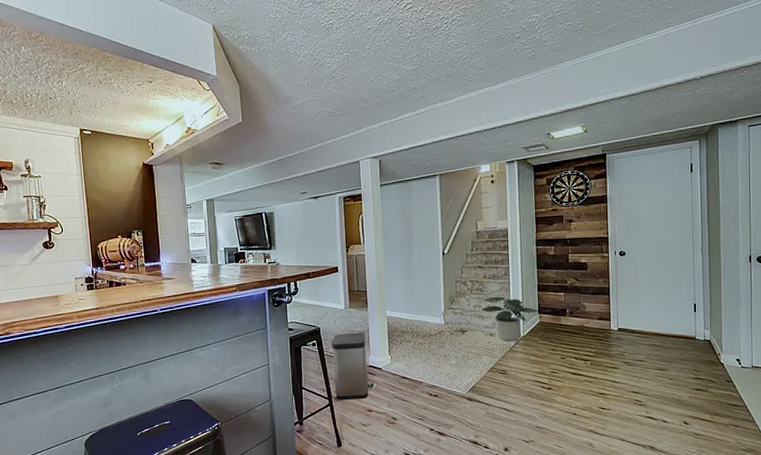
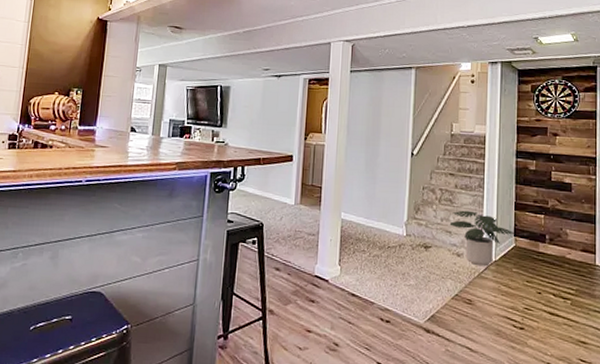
pedal bin: present [331,332,377,401] -> none [271,233,321,315]

